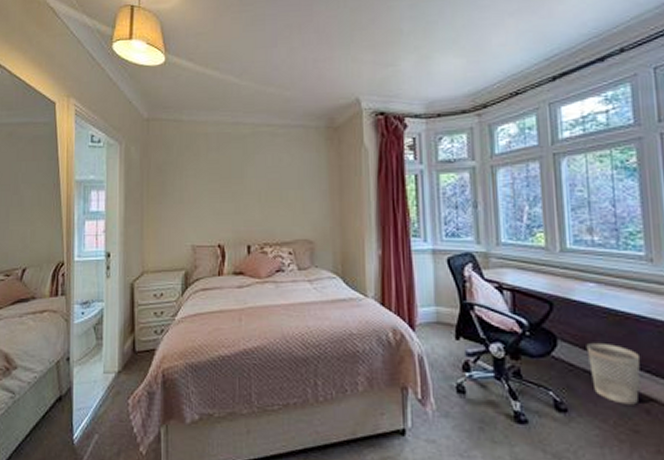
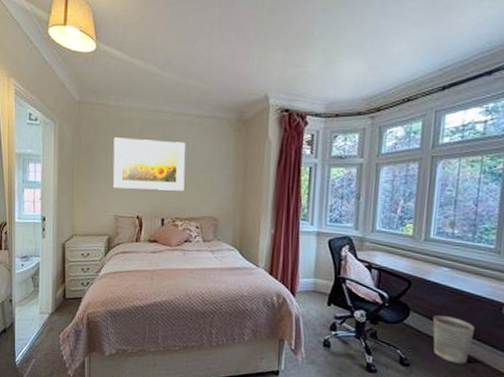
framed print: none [188,155,272,213] -> present [113,137,186,191]

